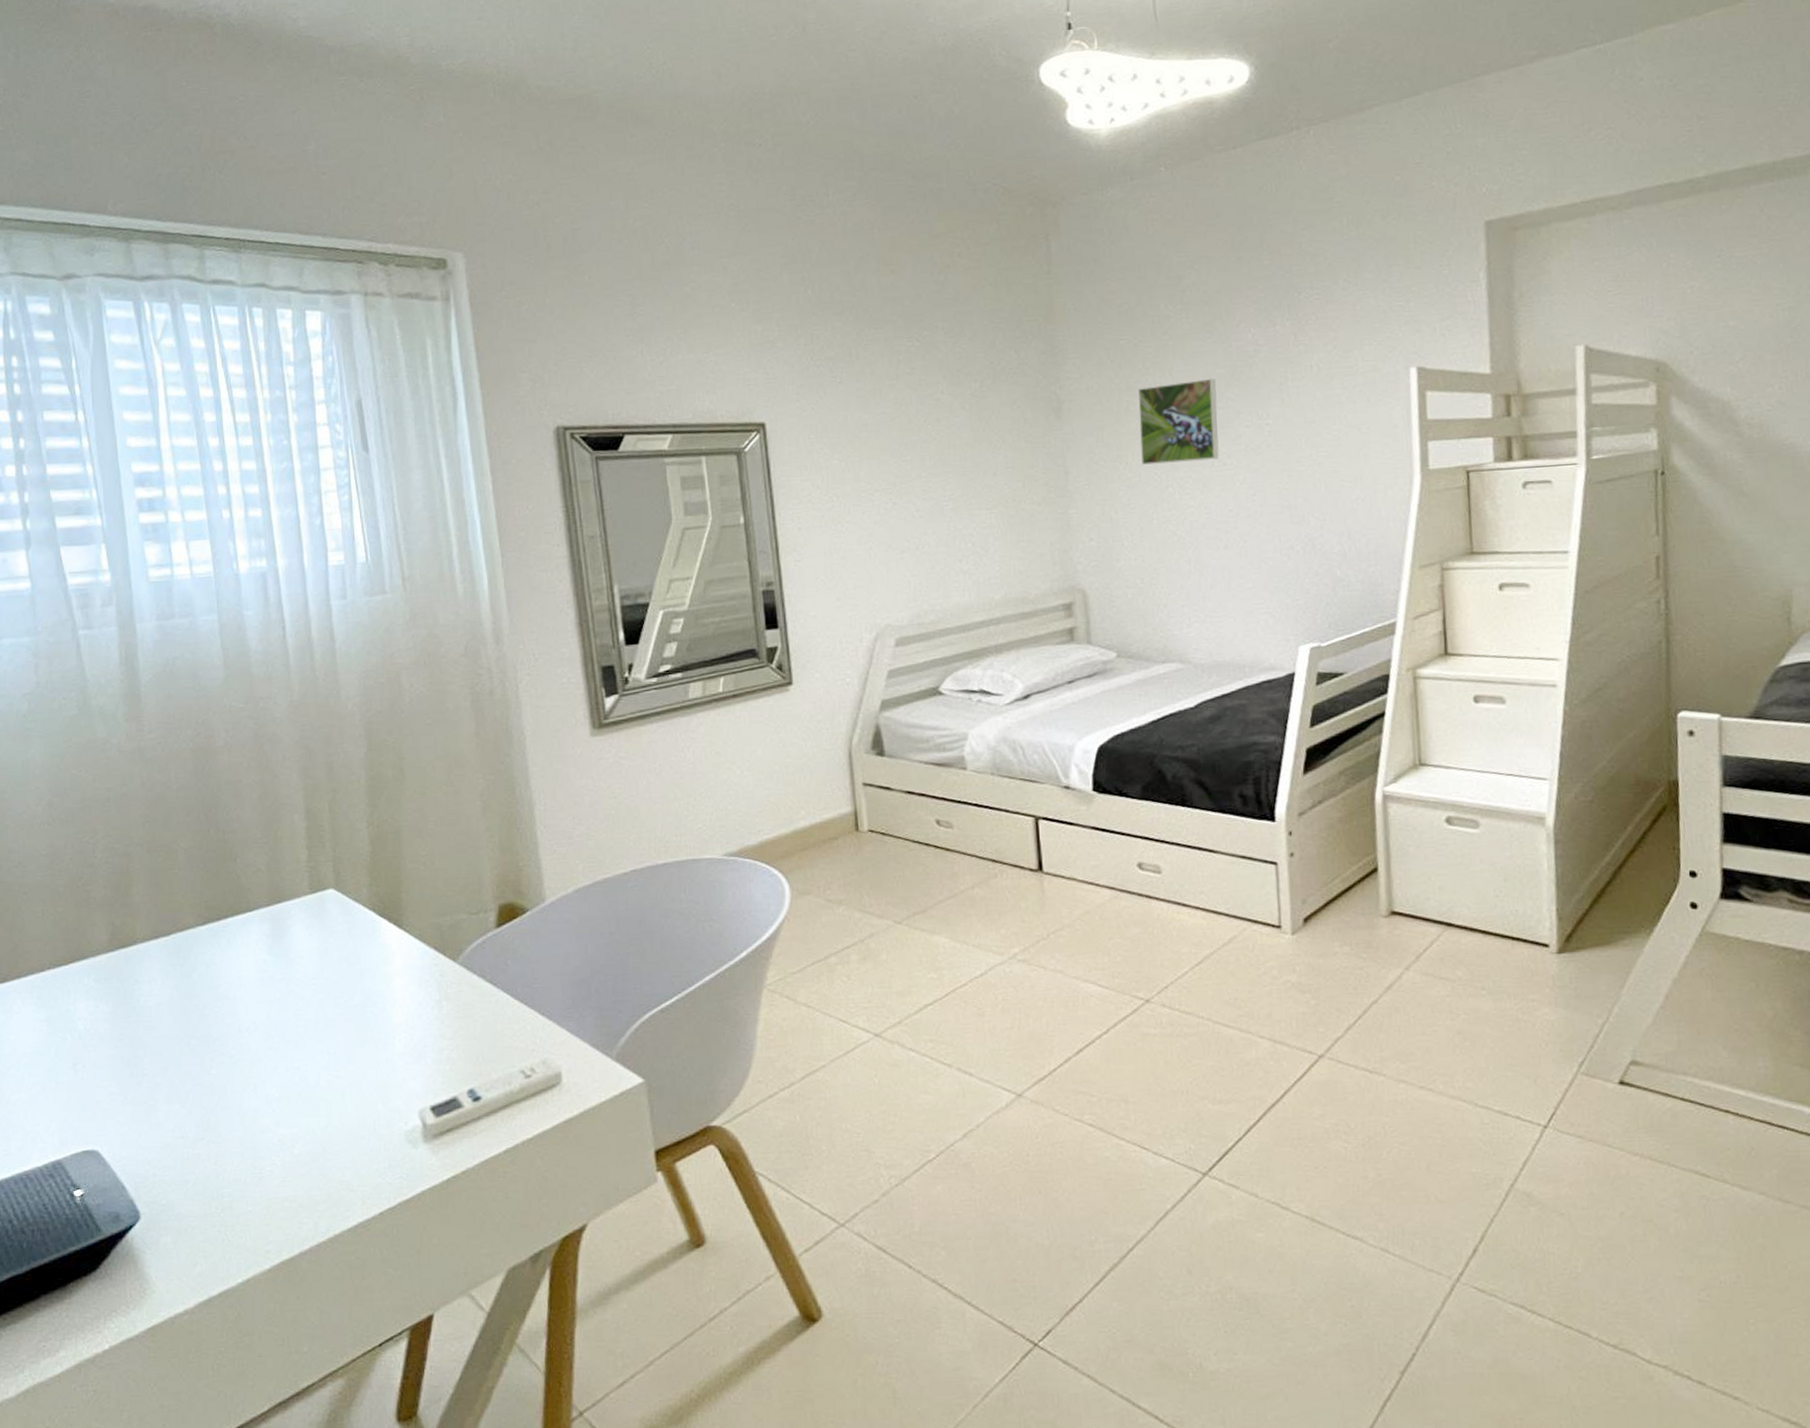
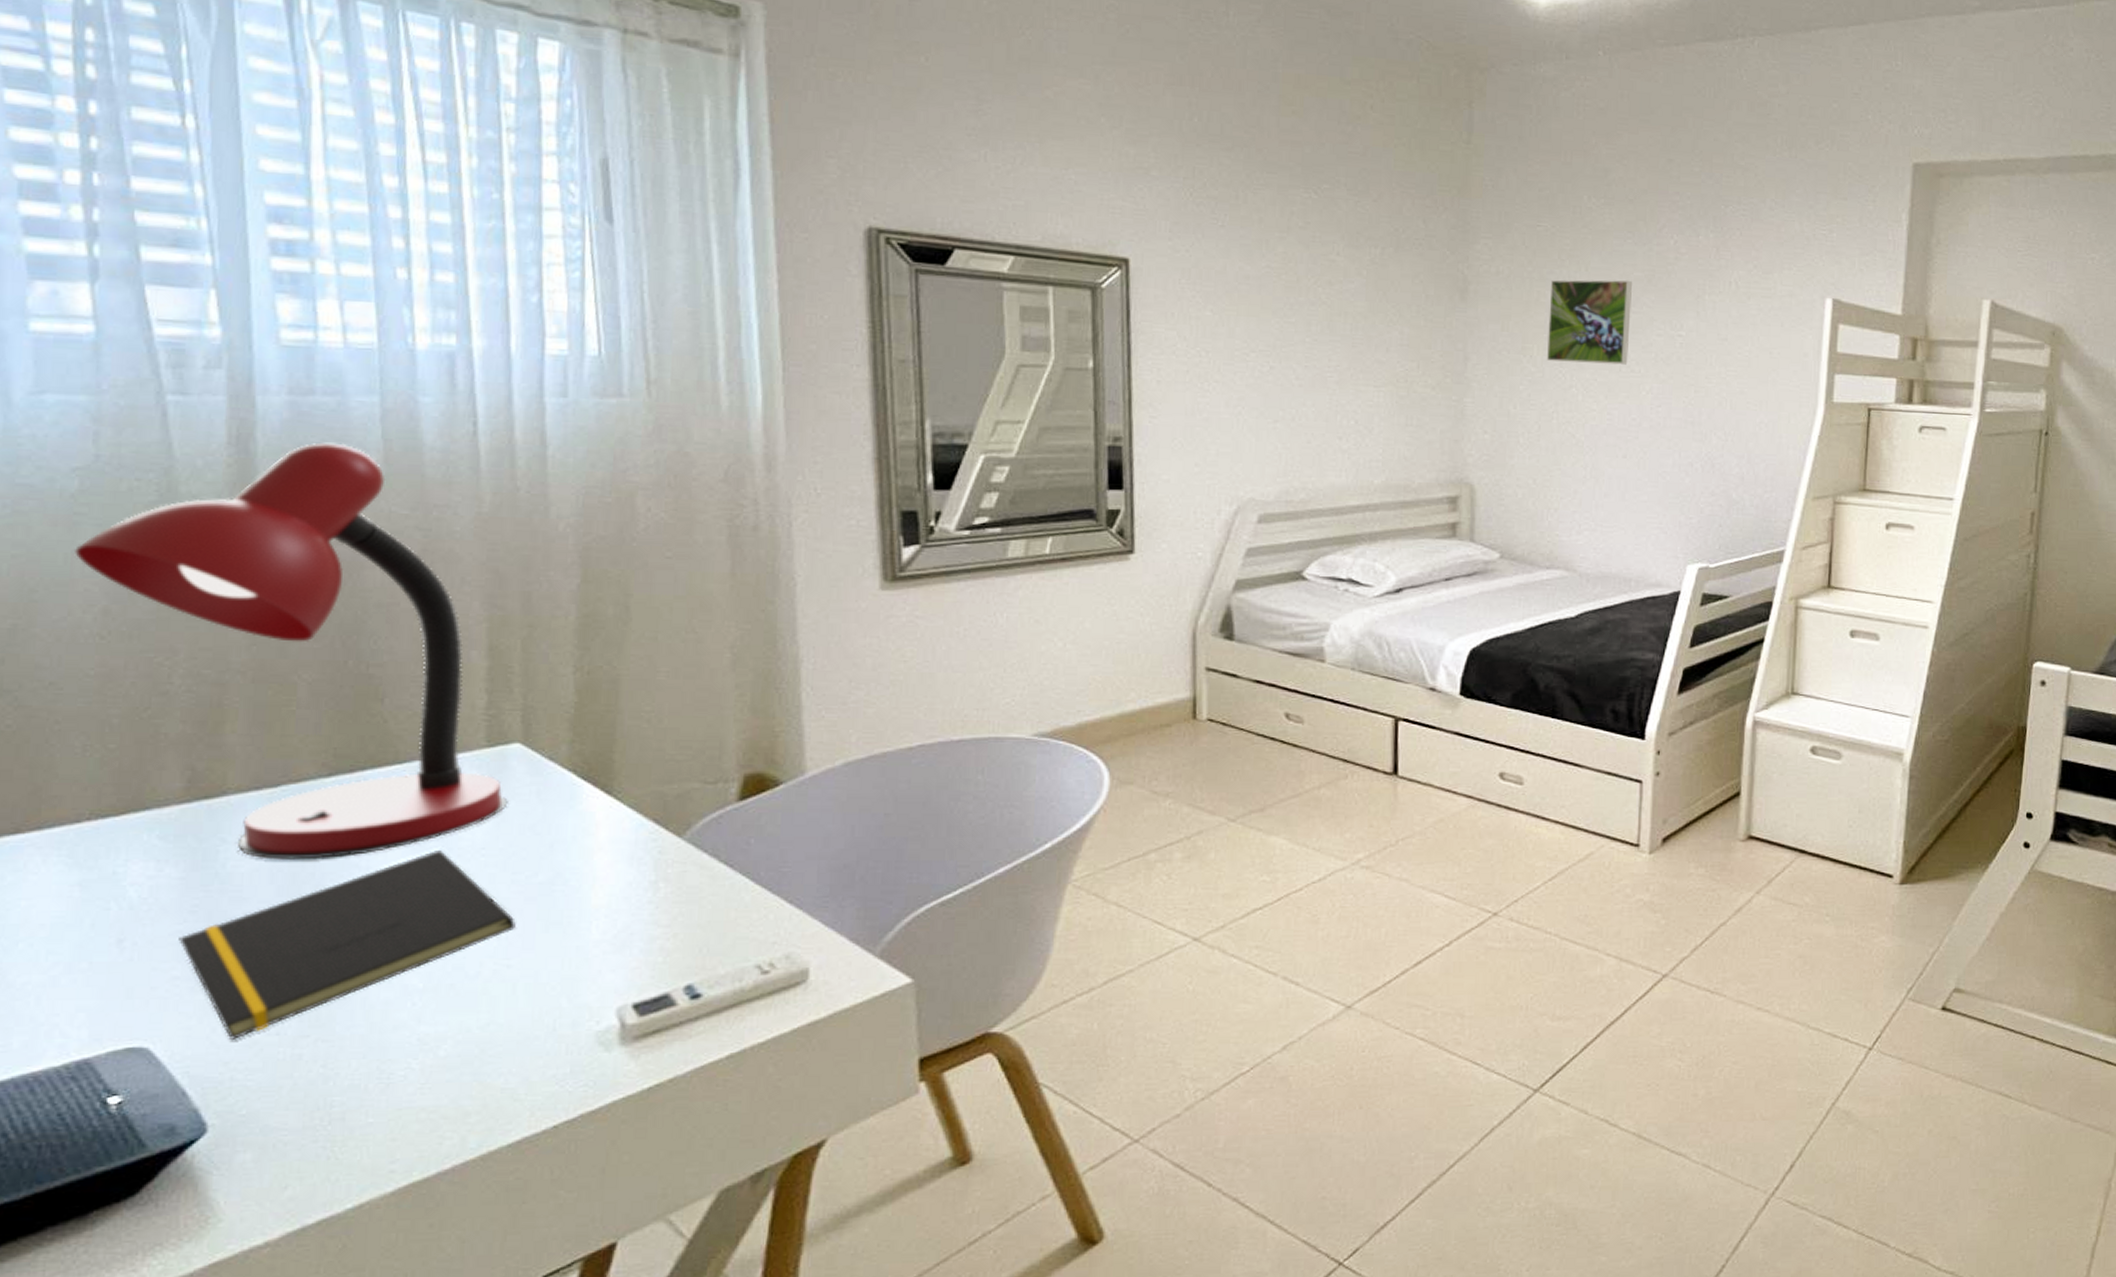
desk lamp: none [28,655,328,995] -> present [75,442,508,860]
notepad: none [112,980,341,1143] -> present [178,849,516,1040]

